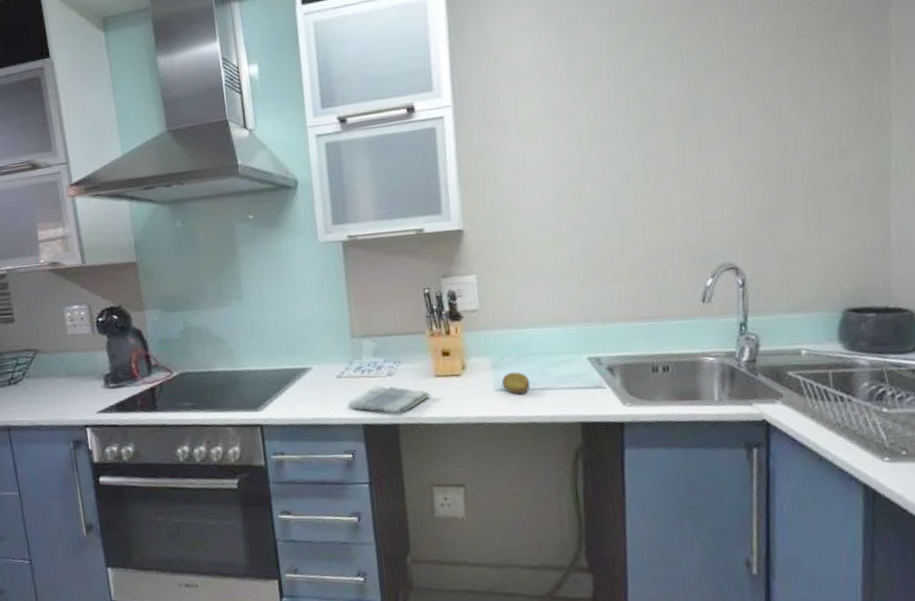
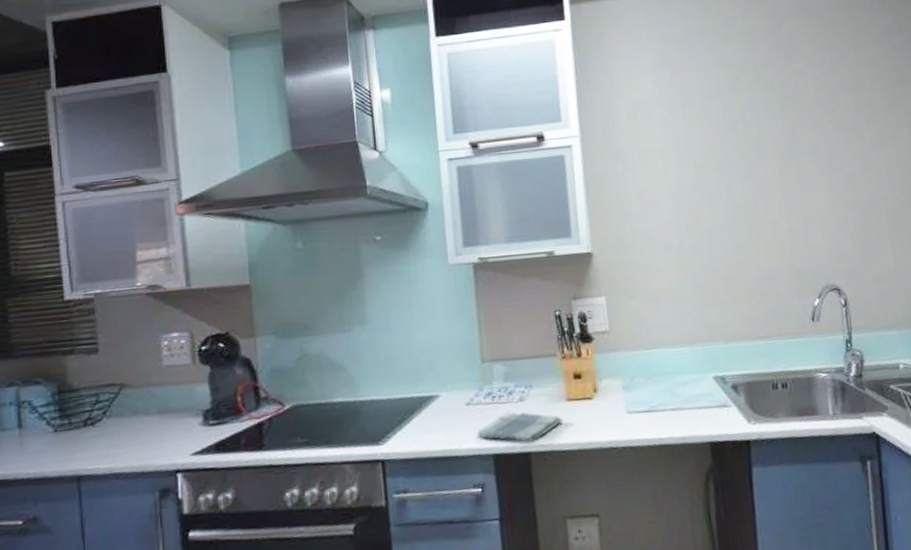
fruit: present [501,372,530,395] -> none [632,393,661,416]

